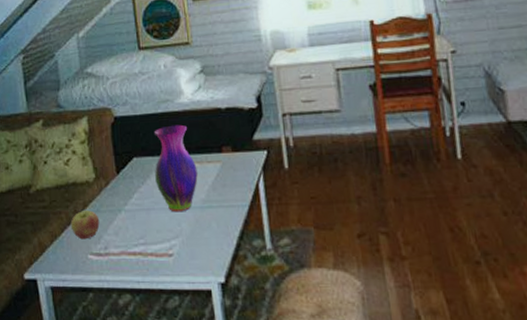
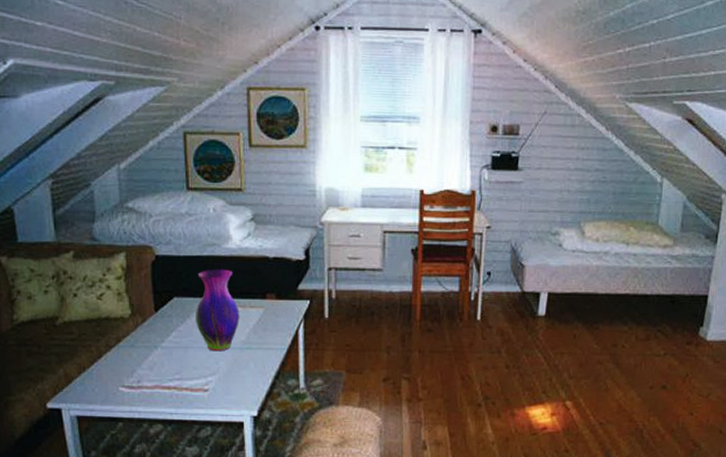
apple: present [70,210,100,240] -> none [101,345,134,373]

